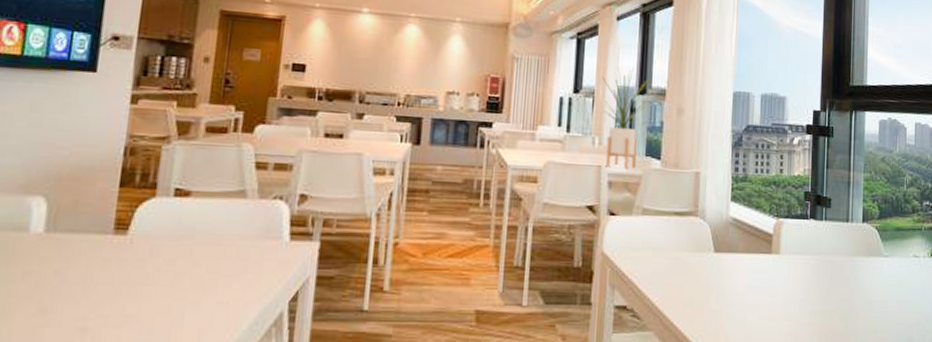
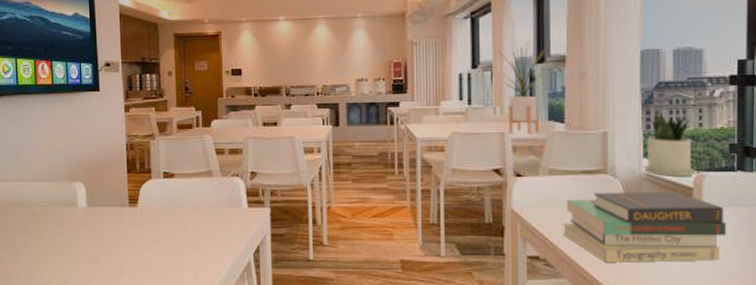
books: none [651,236,800,313] -> present [562,191,727,263]
planter: none [730,155,777,222] -> present [643,112,697,176]

